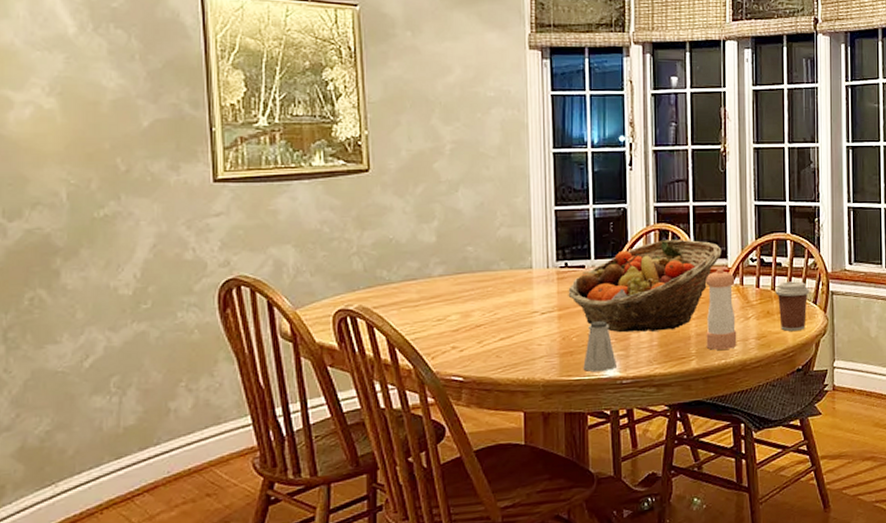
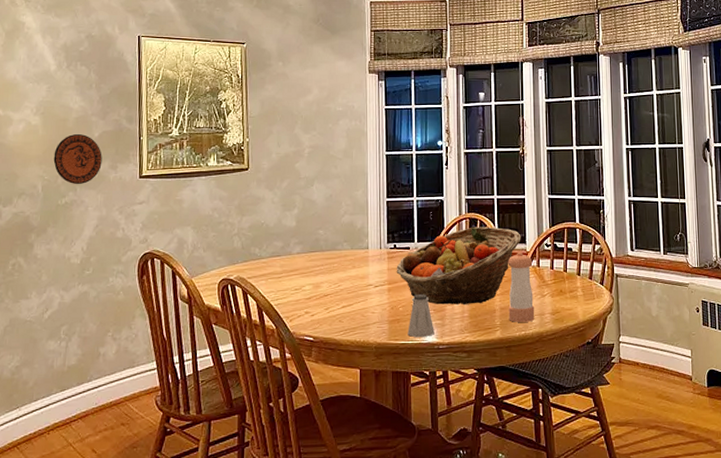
decorative plate: none [82,123,156,192] -> present [53,134,102,185]
coffee cup: present [775,281,810,331] -> none [567,264,597,308]

